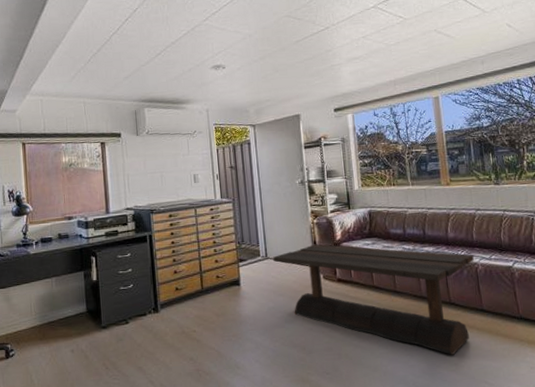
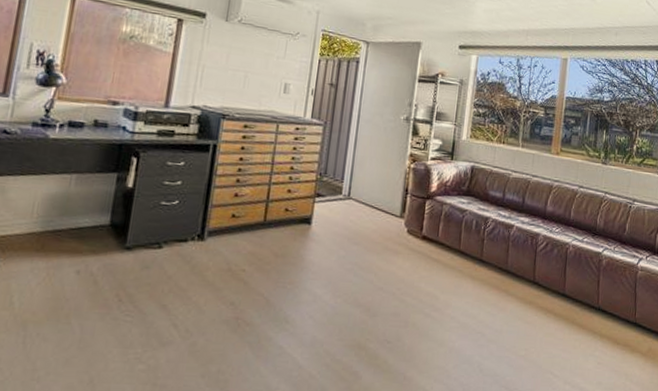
coffee table: present [273,244,474,355] -> none [356,192,567,339]

